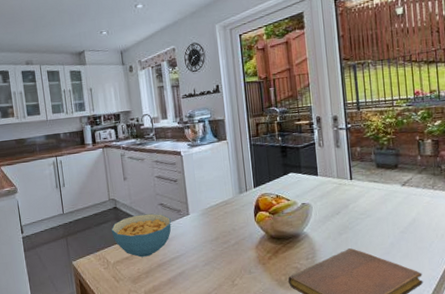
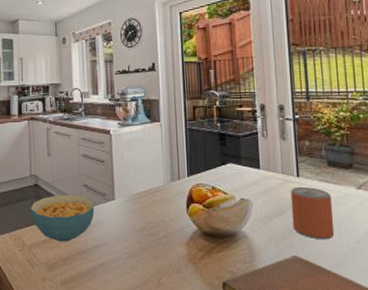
beverage can: none [345,188,384,233] -> present [290,186,335,240]

